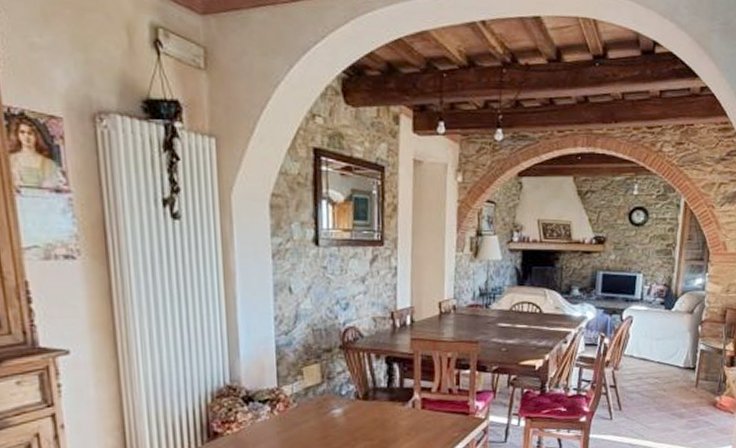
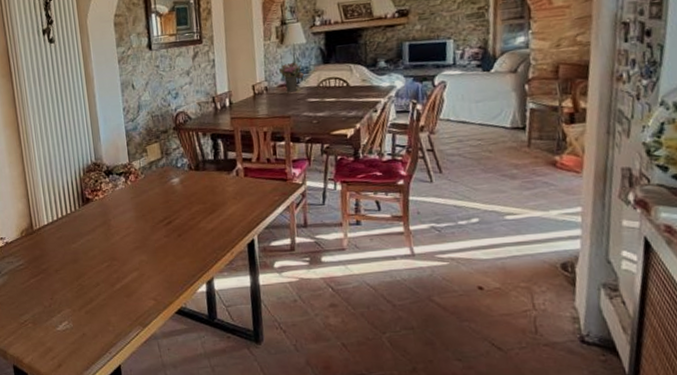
flower bouquet: none [470,279,496,314] -> present [279,61,304,93]

